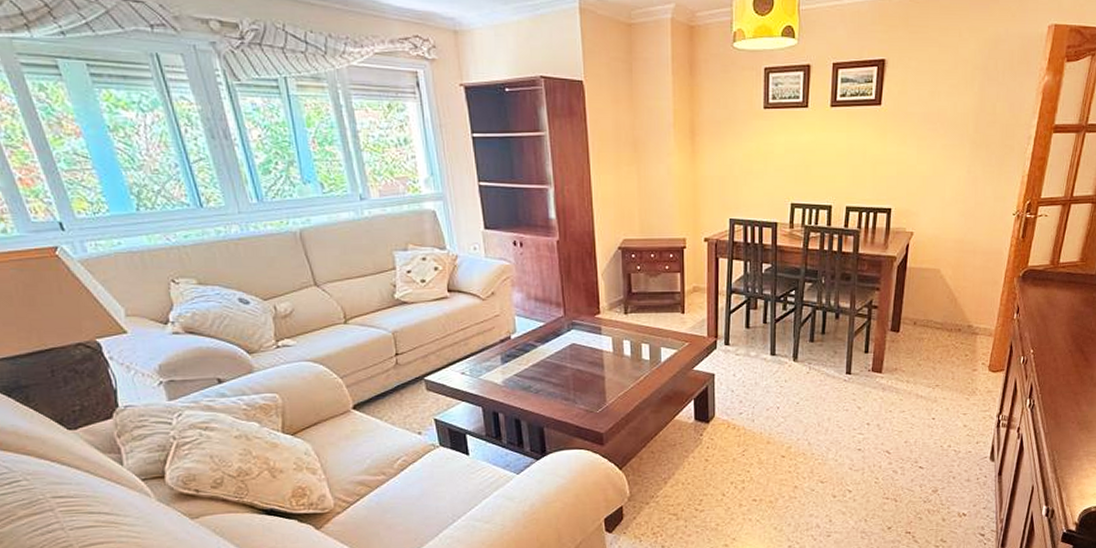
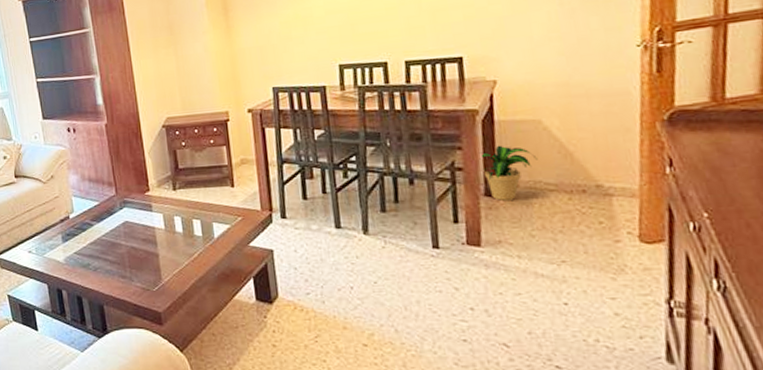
potted plant: none [891,288,933,335] -> present [478,145,538,201]

